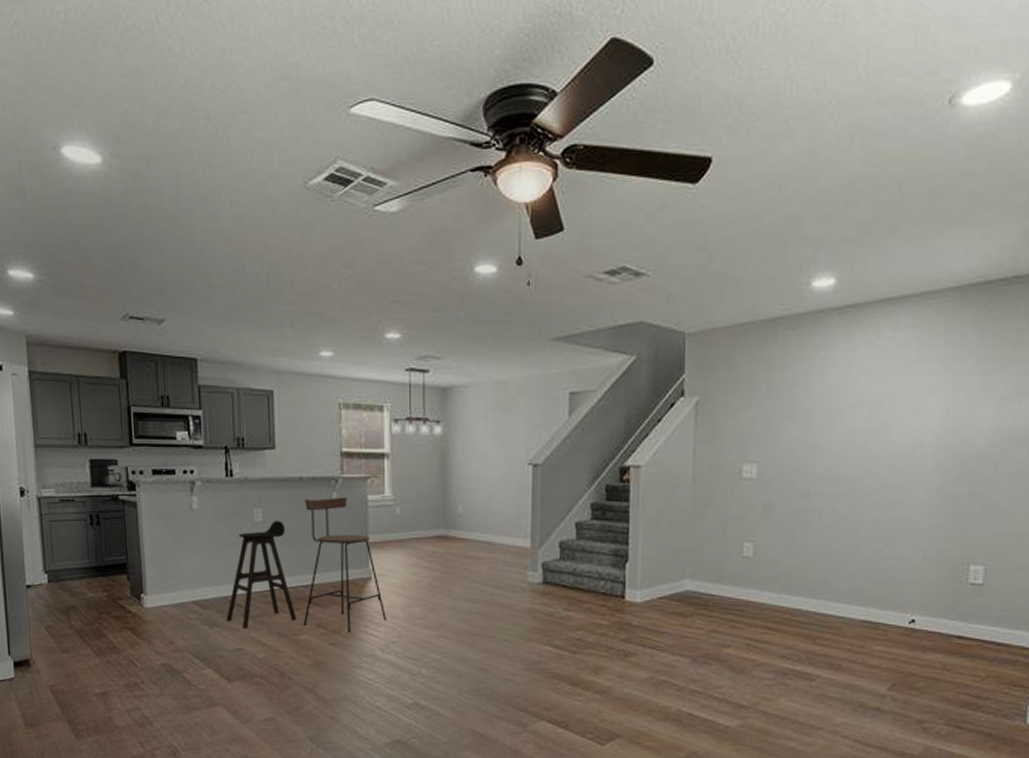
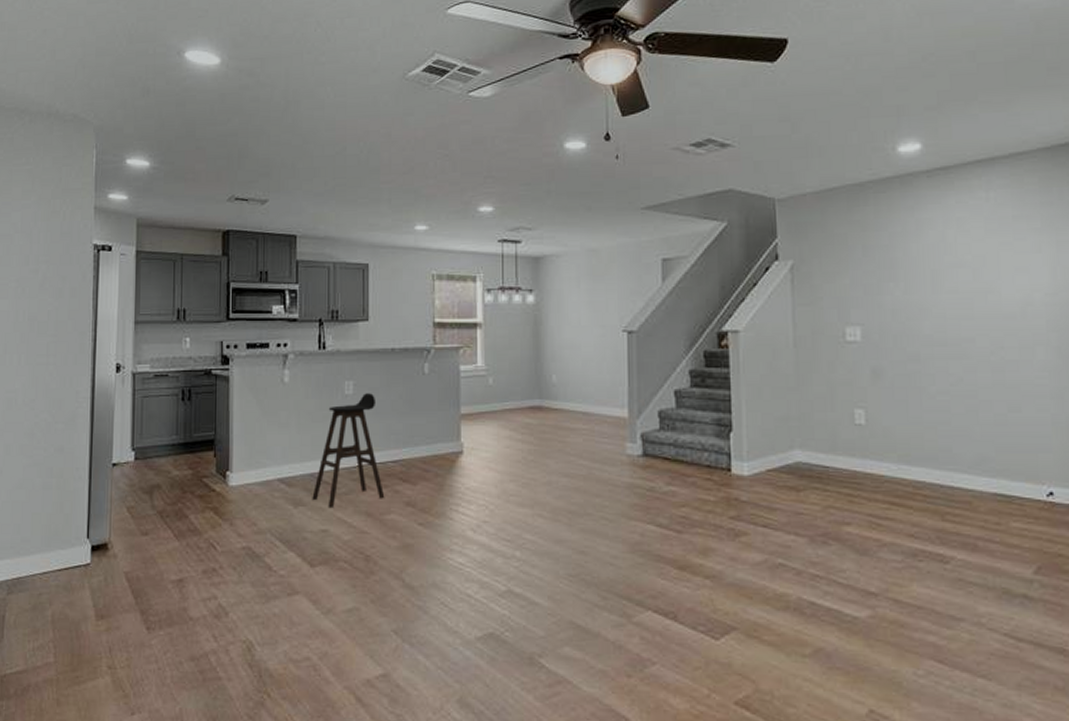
coffee maker: present [89,458,123,489] -> none [184,333,217,363]
bar stool: present [303,497,388,634] -> none [391,368,479,512]

